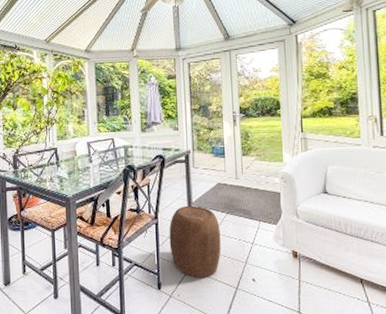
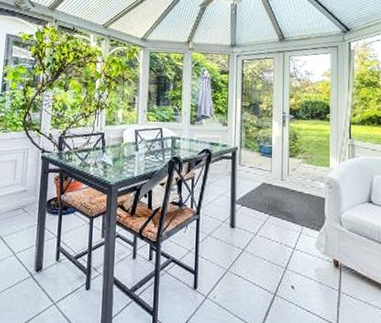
stool: present [169,205,221,278] -> none [209,203,262,280]

